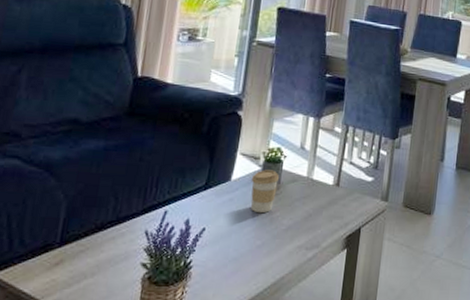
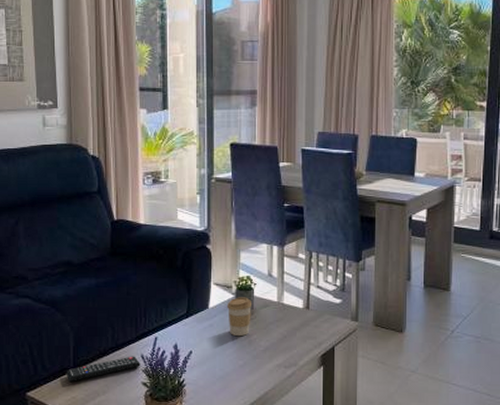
remote control: none [49,231,143,261] -> present [66,356,140,382]

